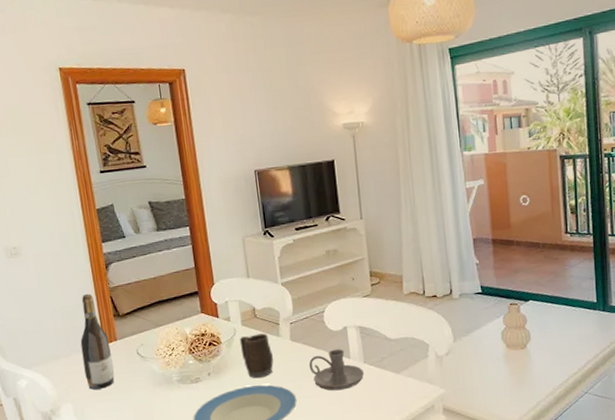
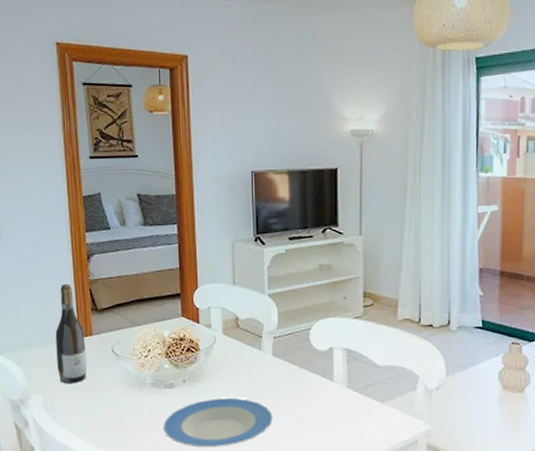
mug: present [239,333,274,379] -> none [219,345,252,391]
candle holder: present [308,348,364,391] -> none [289,370,346,414]

